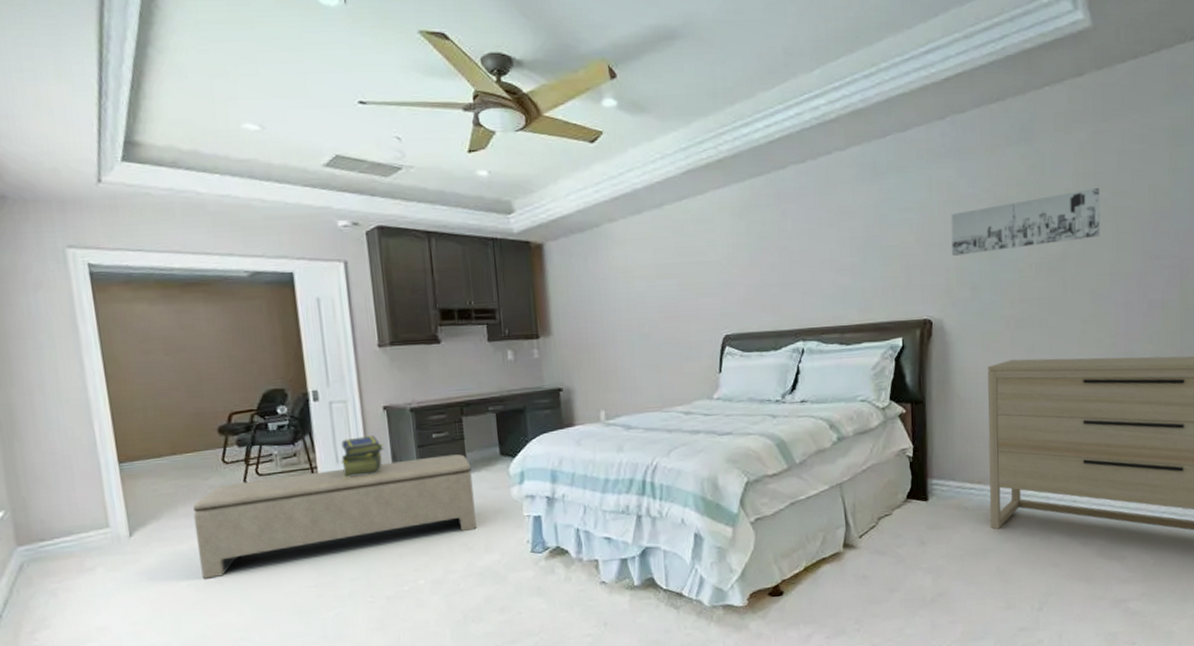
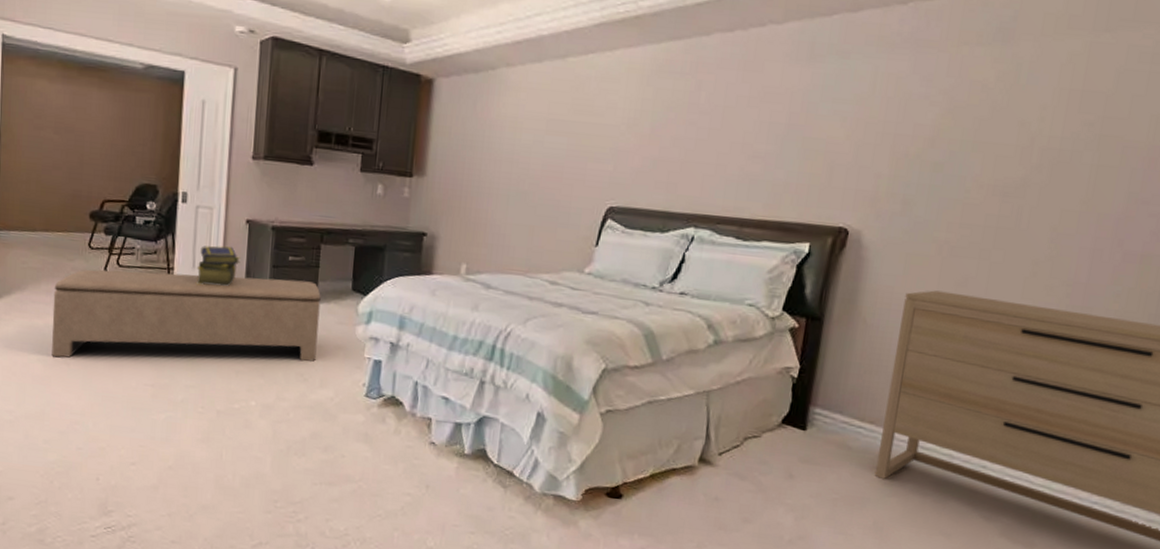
wall art: present [951,187,1101,257] -> none [887,108,1086,167]

